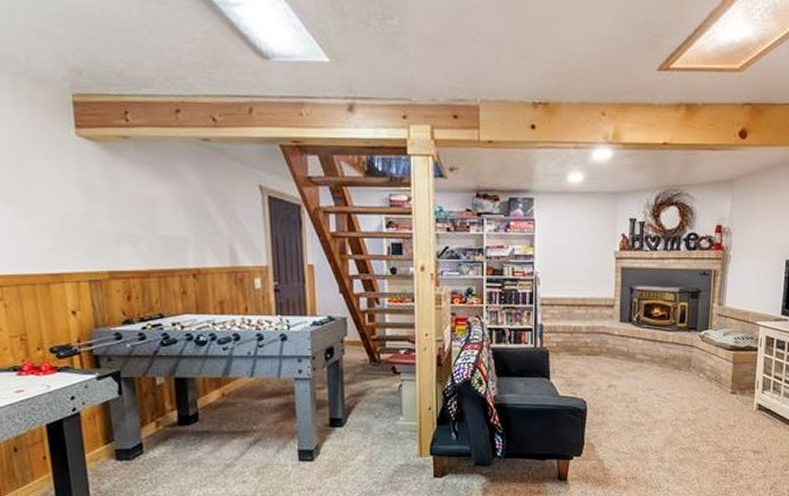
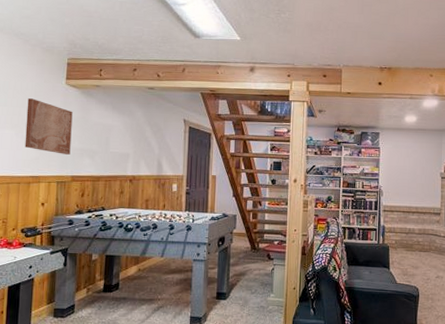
wall art: none [21,158,101,241] -> present [25,98,73,155]

